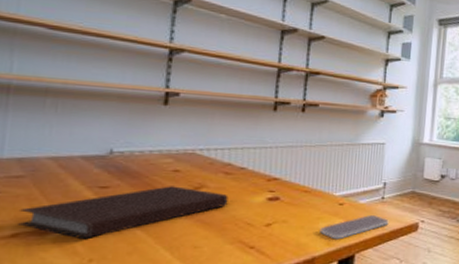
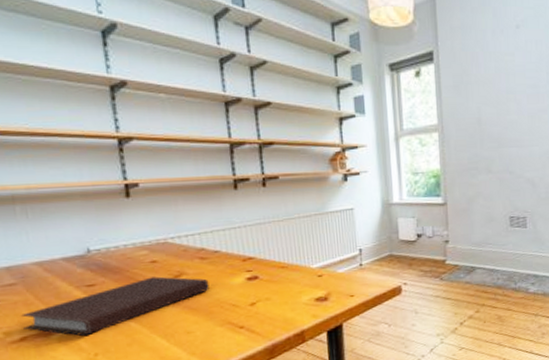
smartphone: present [320,215,389,240] -> none [304,283,371,311]

